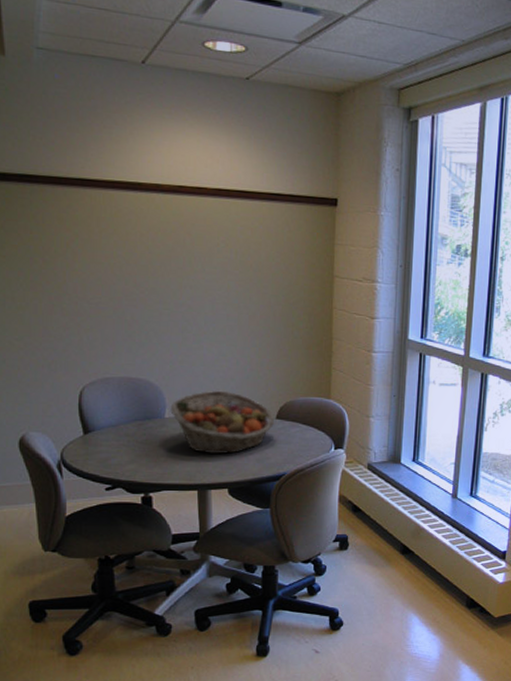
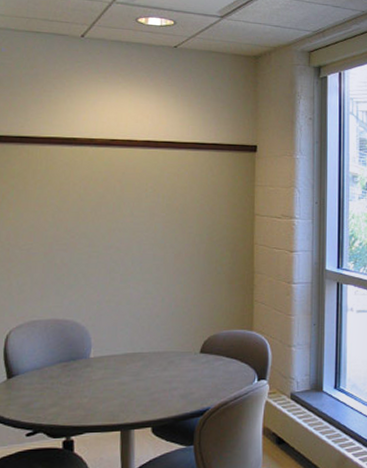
fruit basket: present [170,391,274,455] -> none [95,328,198,393]

